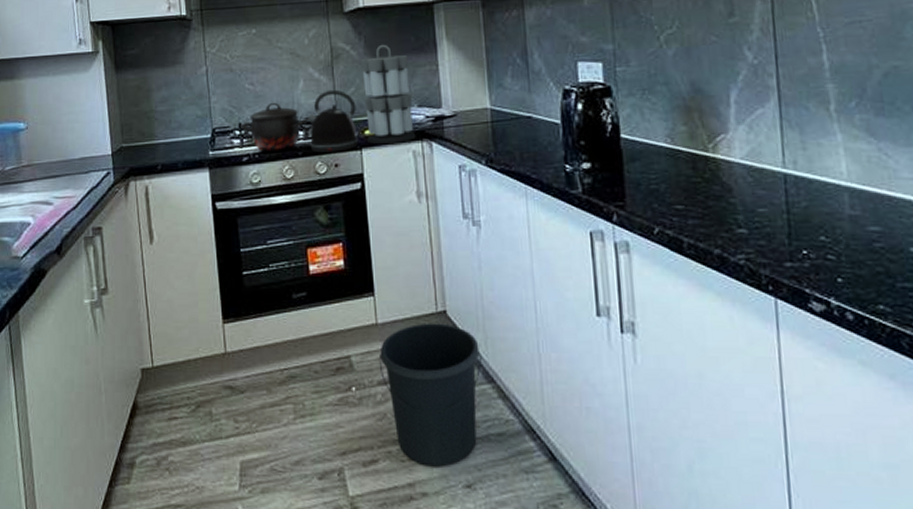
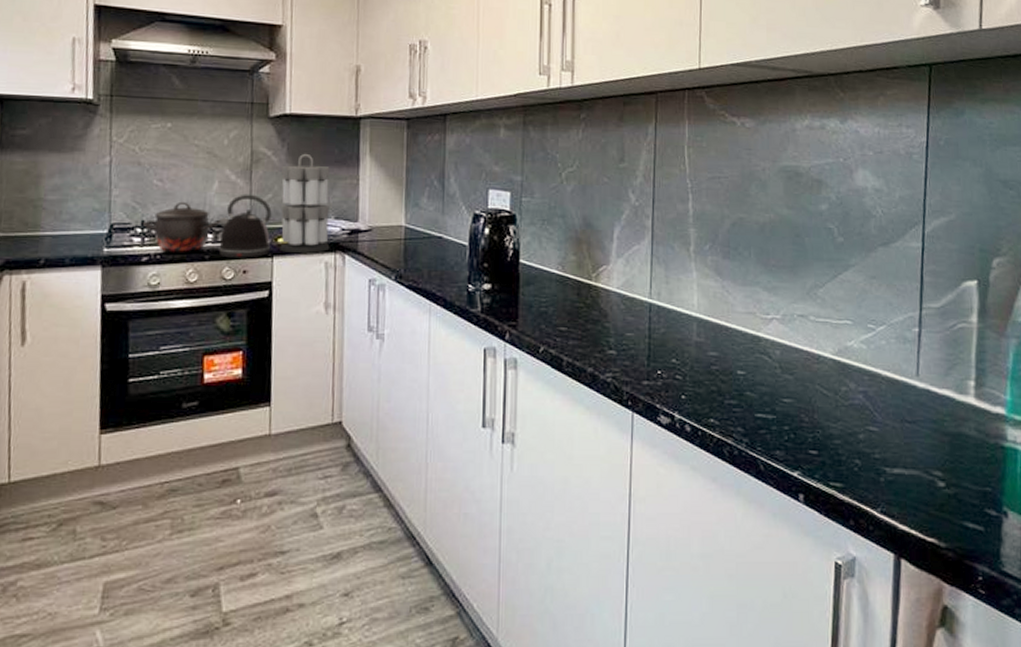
bucket: present [378,323,482,467] -> none [268,433,372,577]

